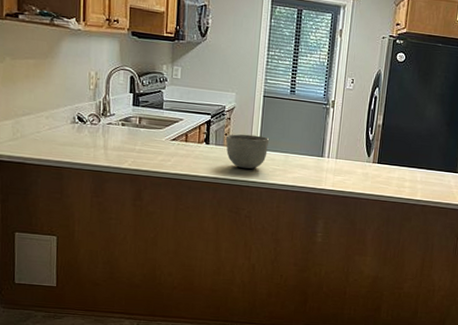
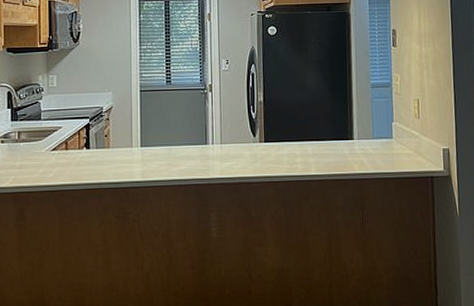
bowl: present [225,134,270,169] -> none [105,132,151,169]

